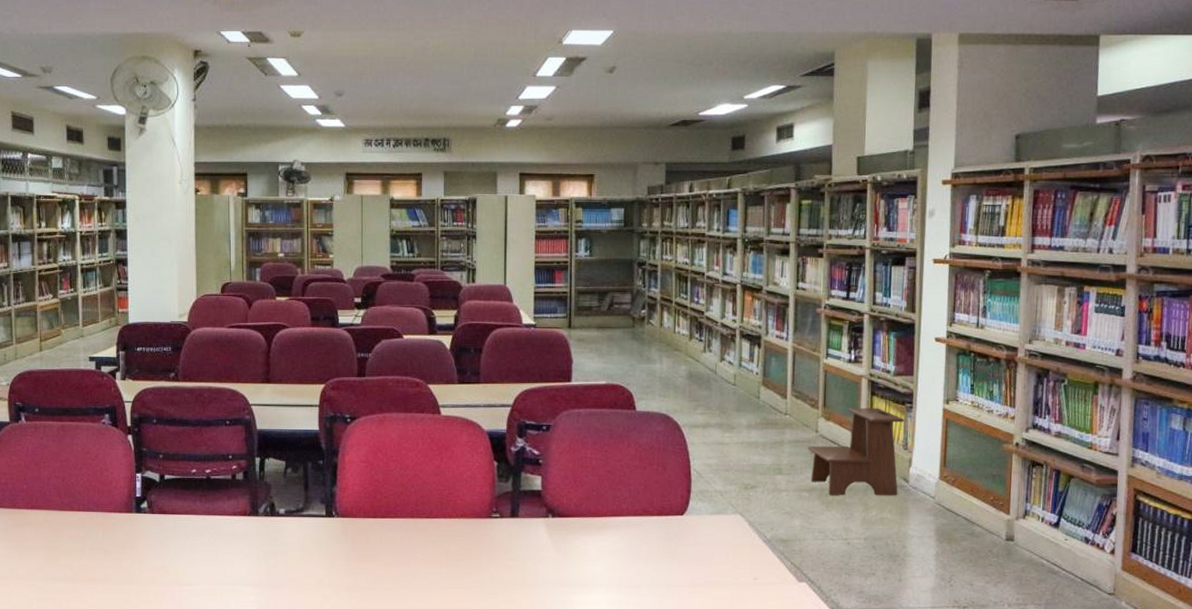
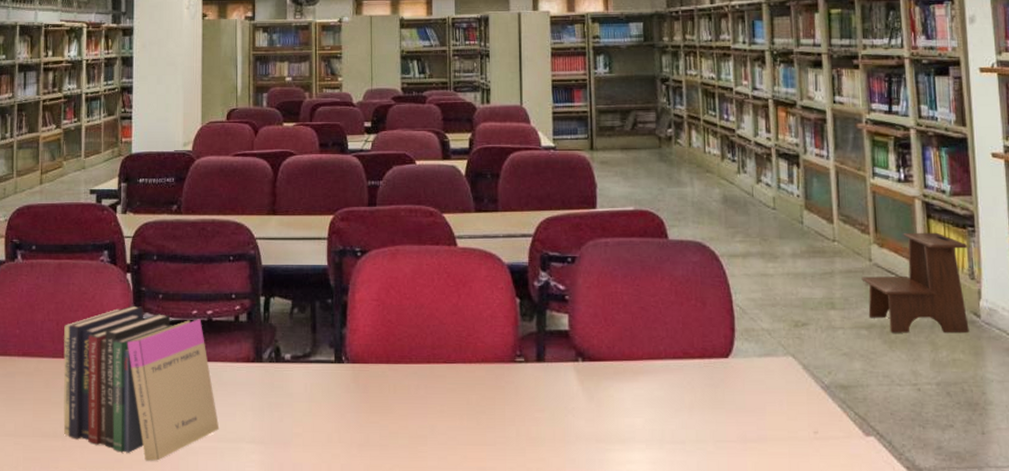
books: none [70,464,219,601] -> present [63,305,220,461]

